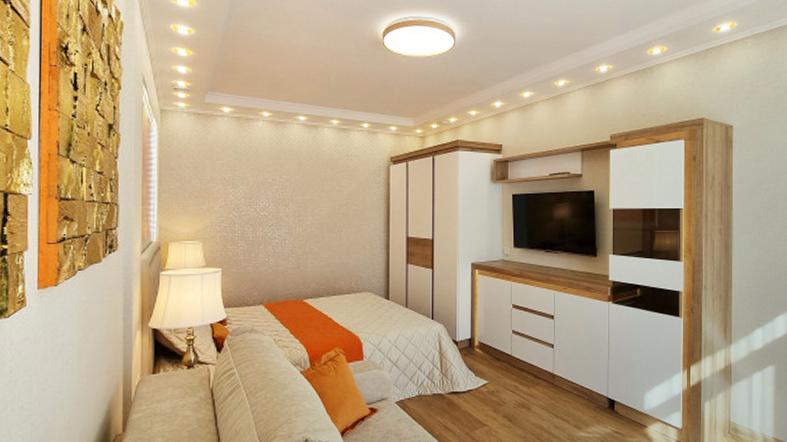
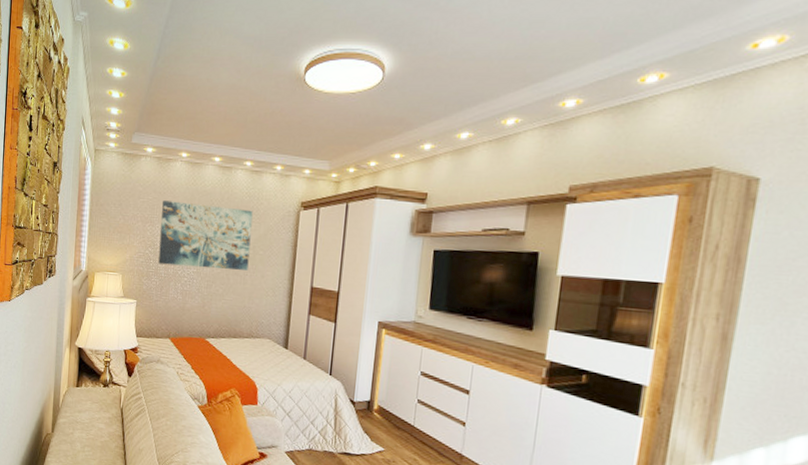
wall art: none [245,161,343,228] -> present [158,200,253,270]

